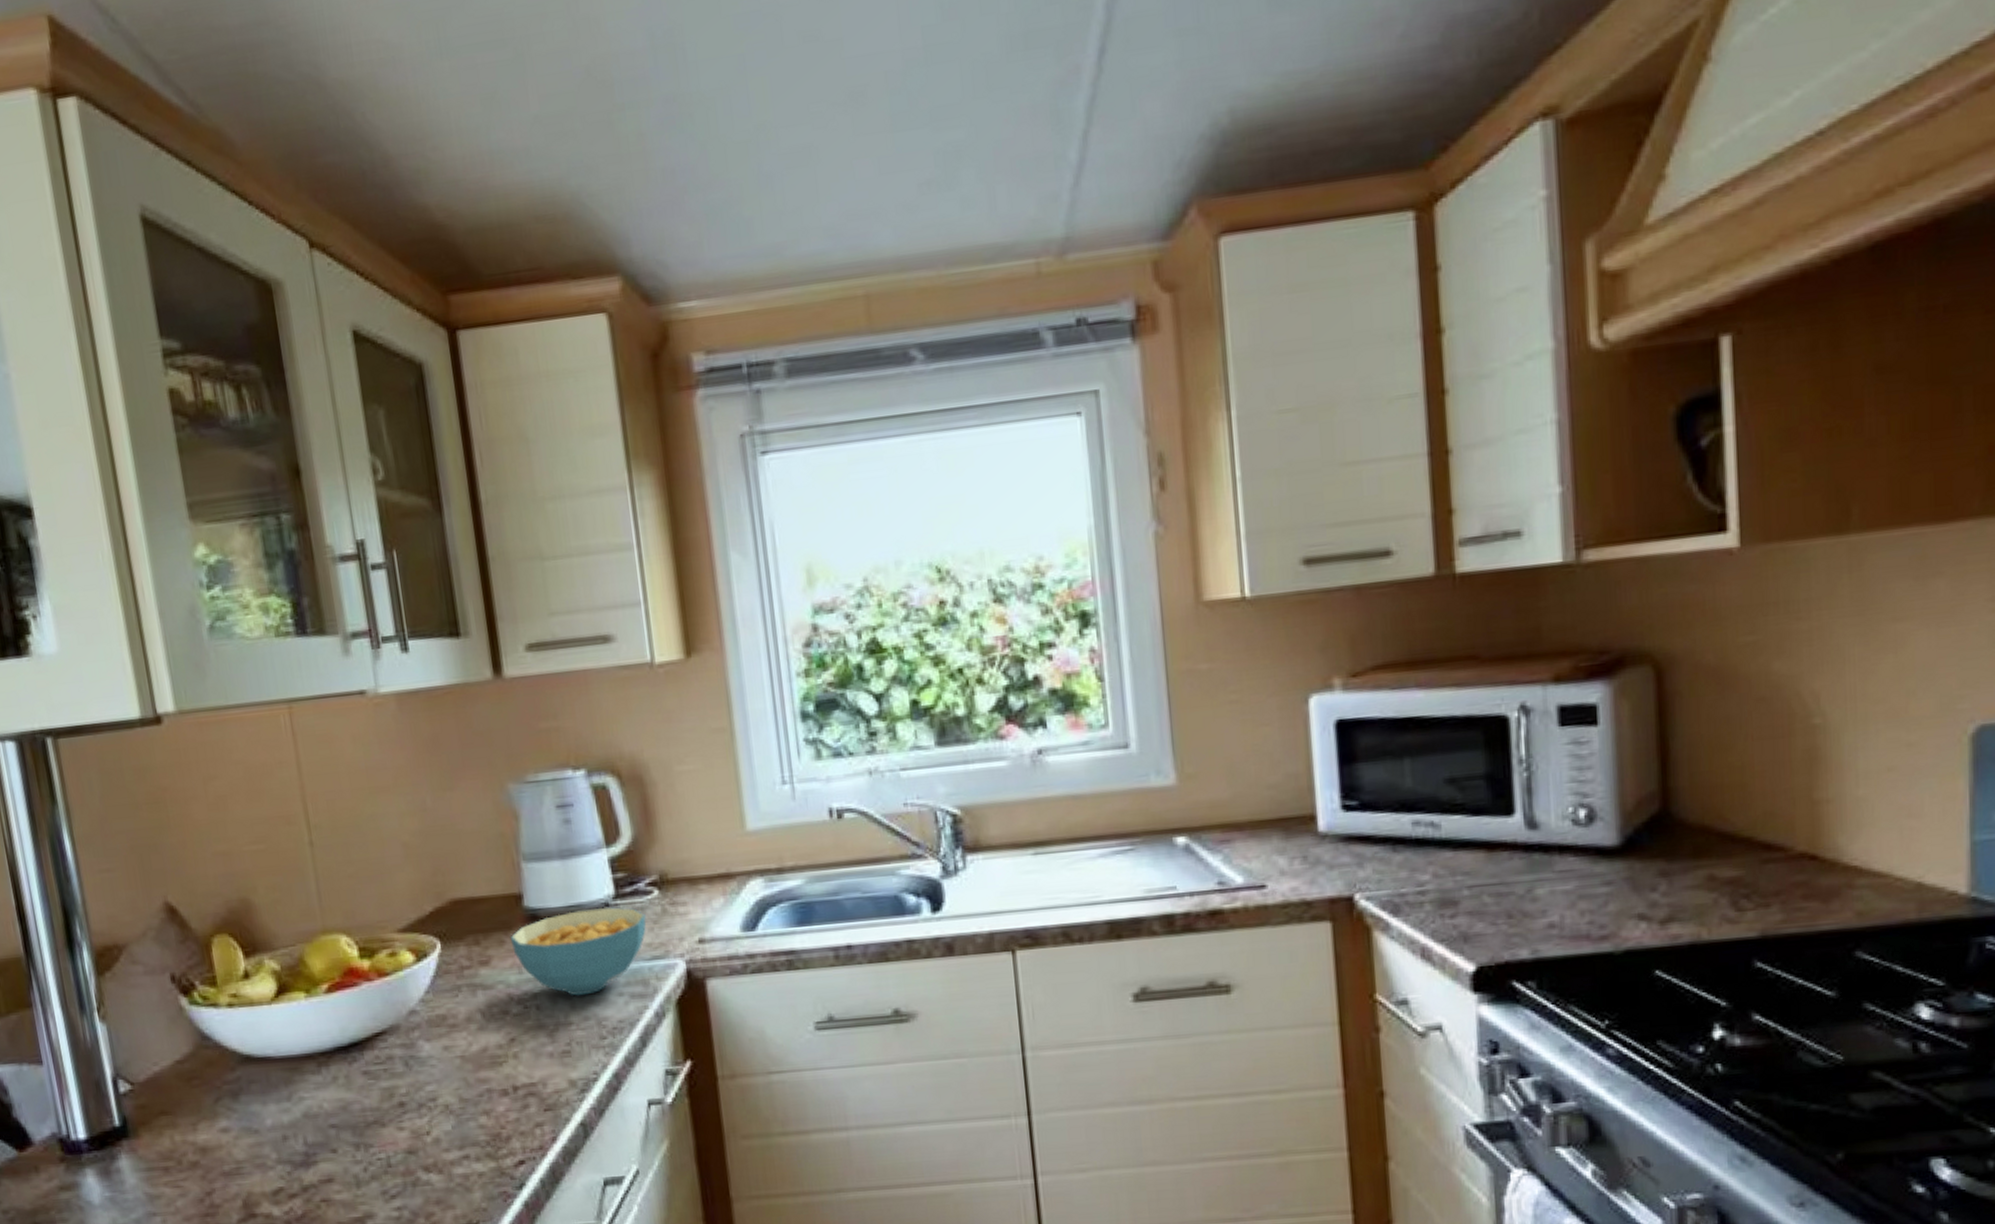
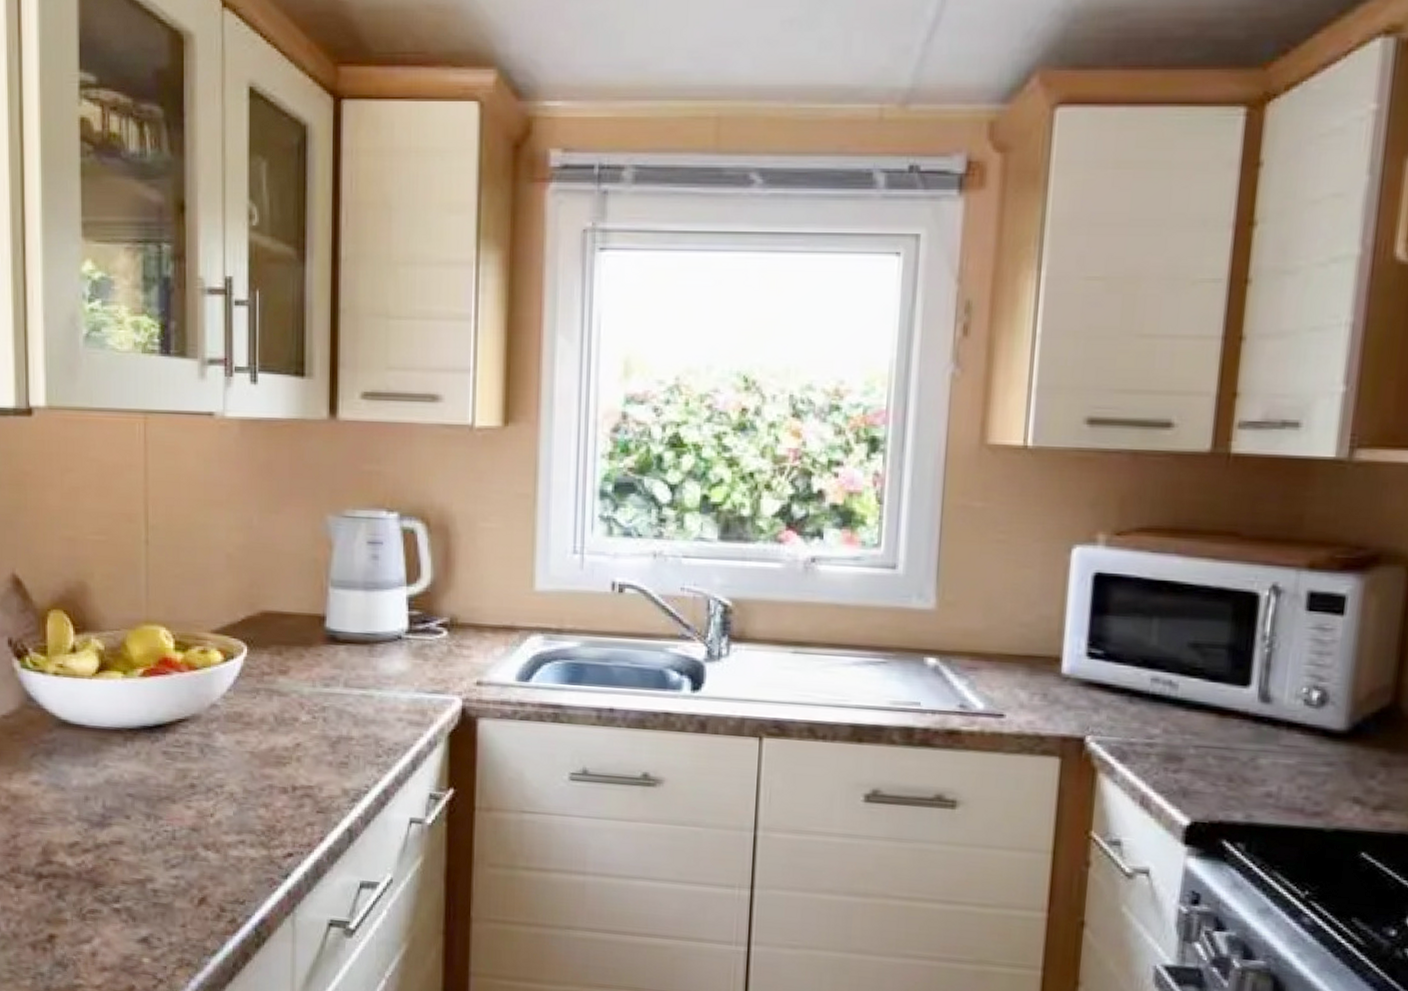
cereal bowl: present [510,907,646,996] -> none [309,638,433,716]

